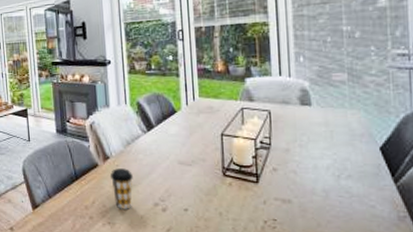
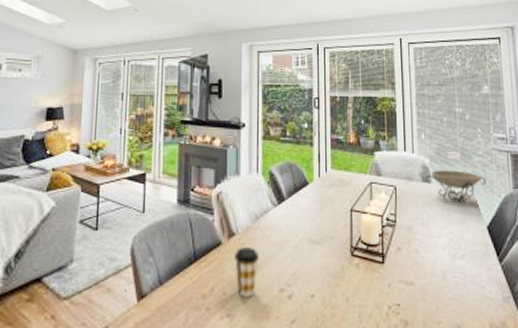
decorative bowl: none [304,91,381,126] -> present [425,170,487,204]

